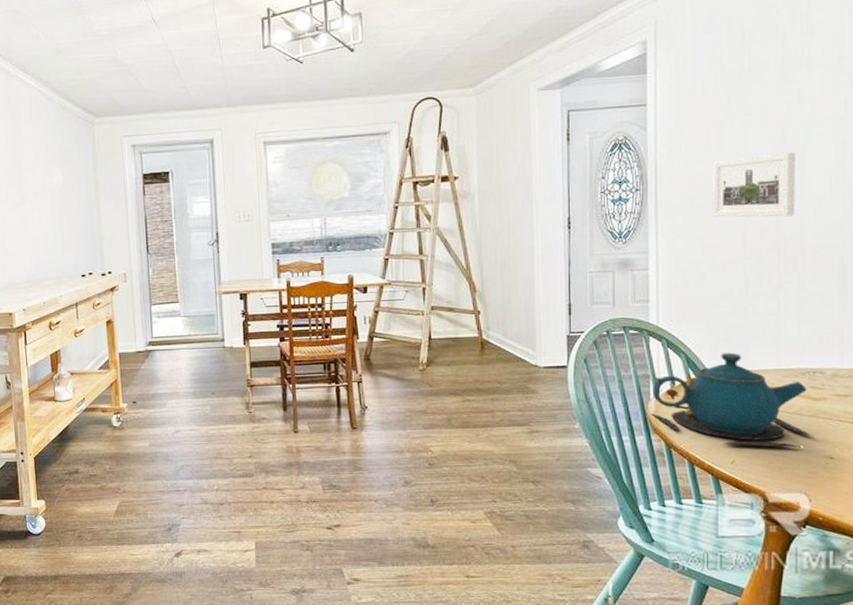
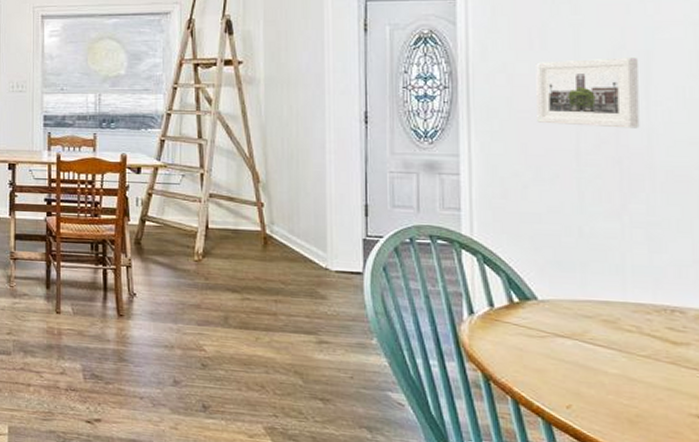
teapot: present [652,352,814,448] -> none [465,276,675,400]

